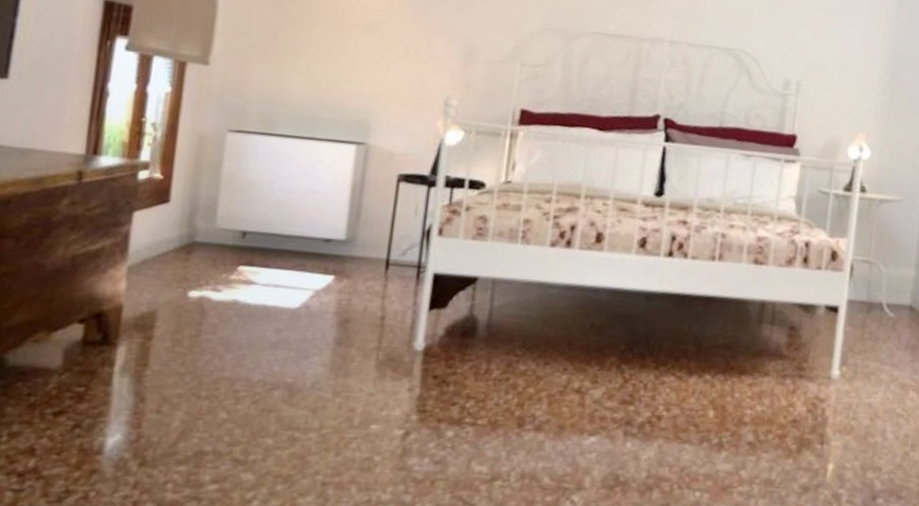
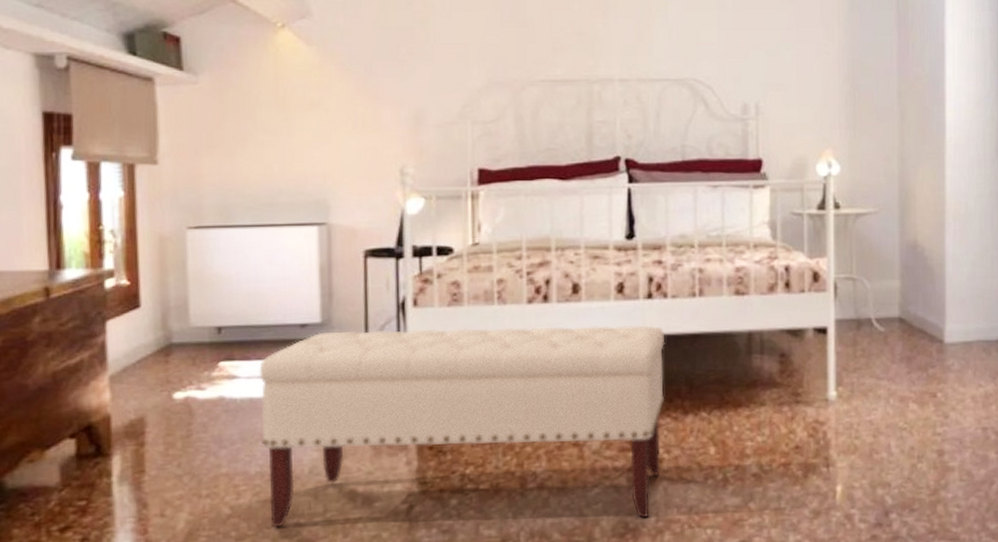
bench: none [265,249,680,474] -> present [259,325,665,527]

